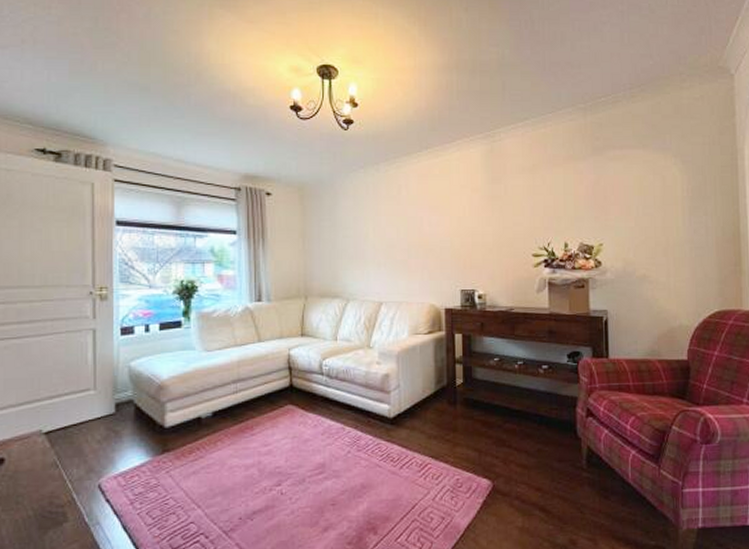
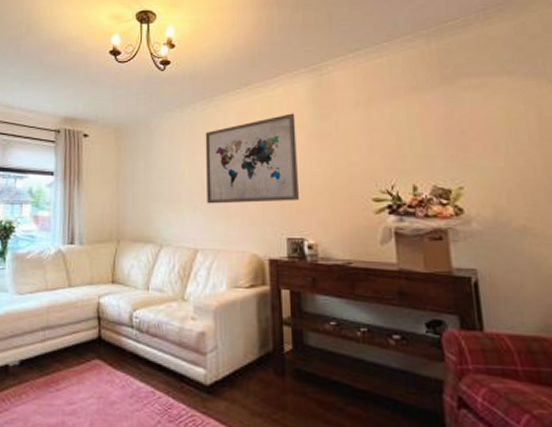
wall art: none [388,177,471,261] -> present [205,113,299,204]

